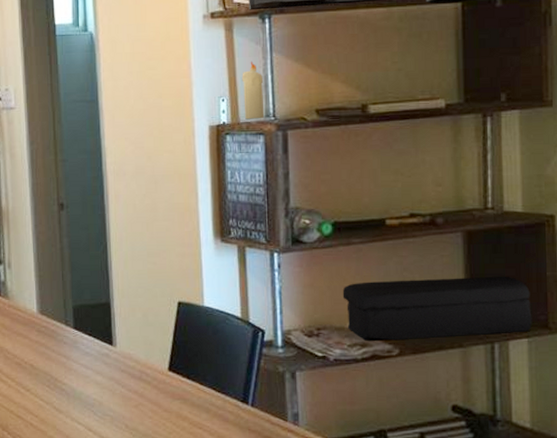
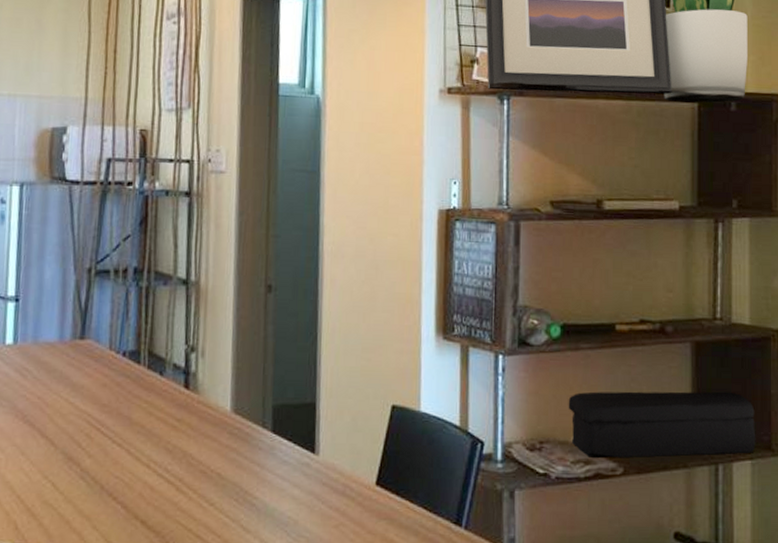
candle: present [242,62,265,120] -> none [476,144,498,207]

